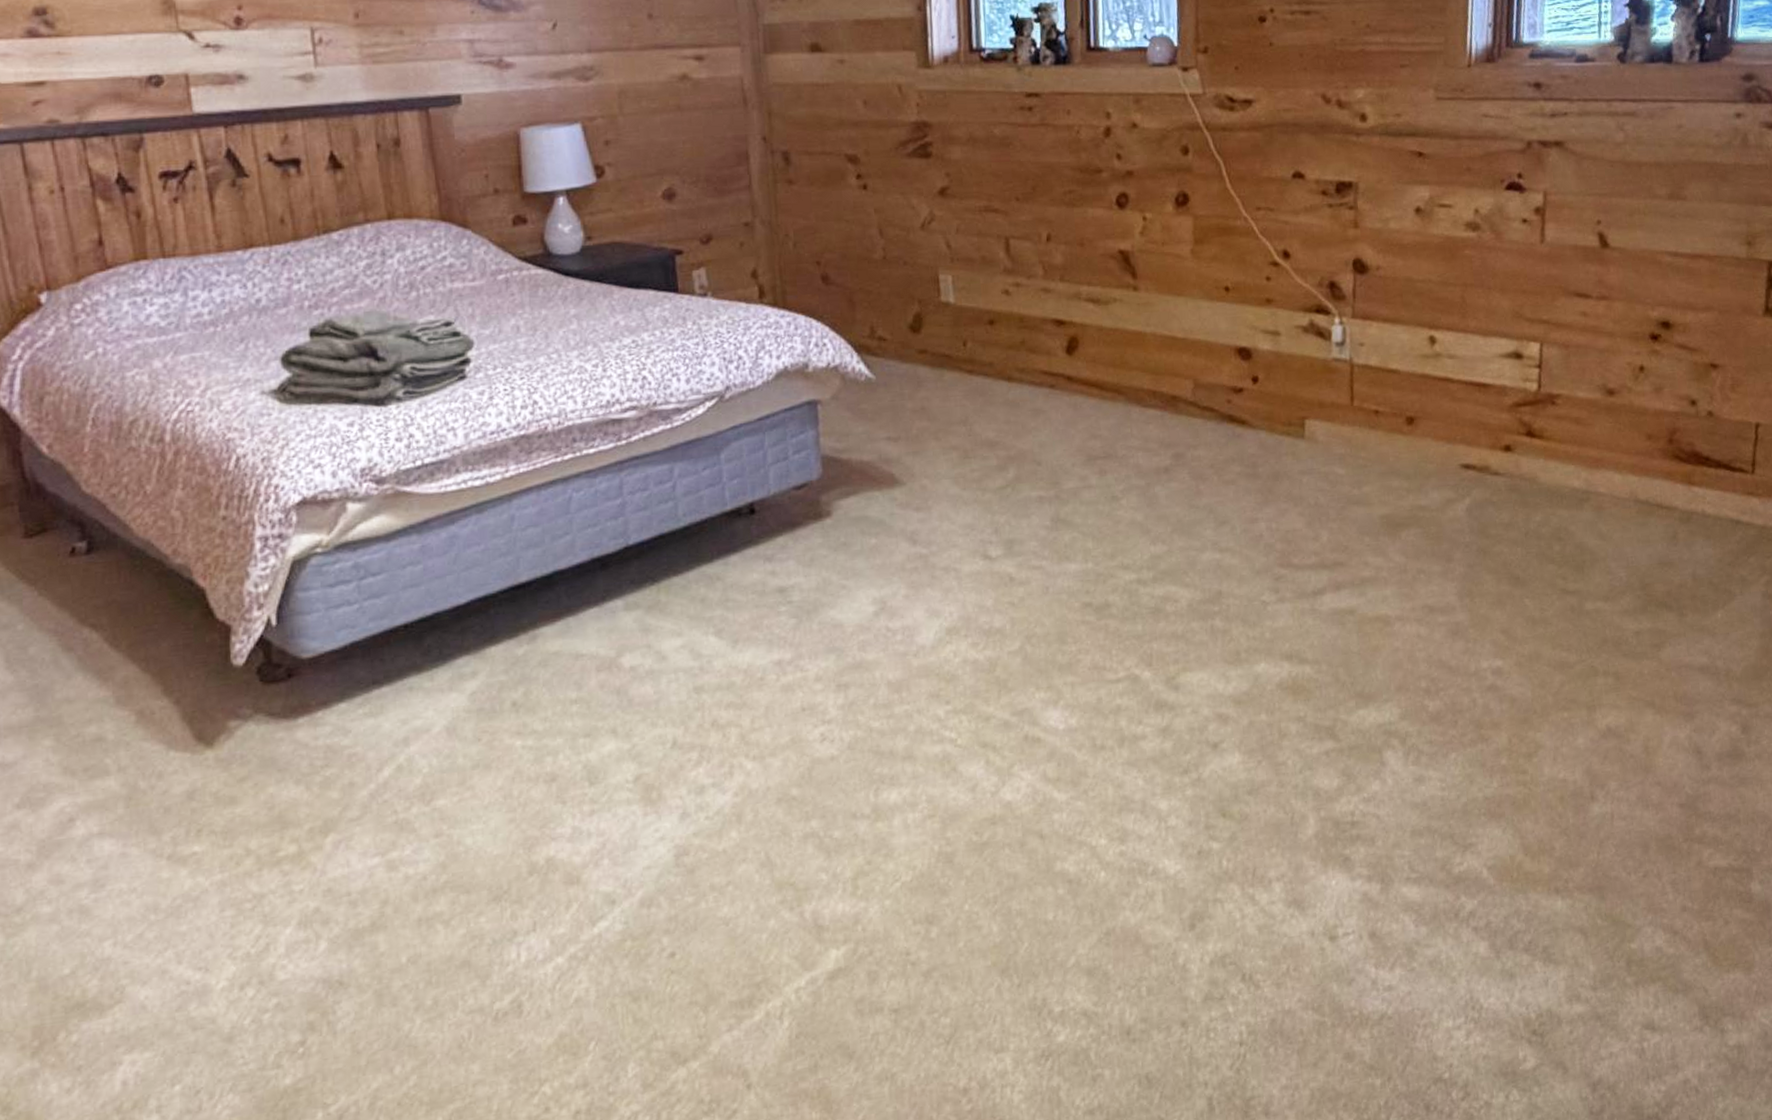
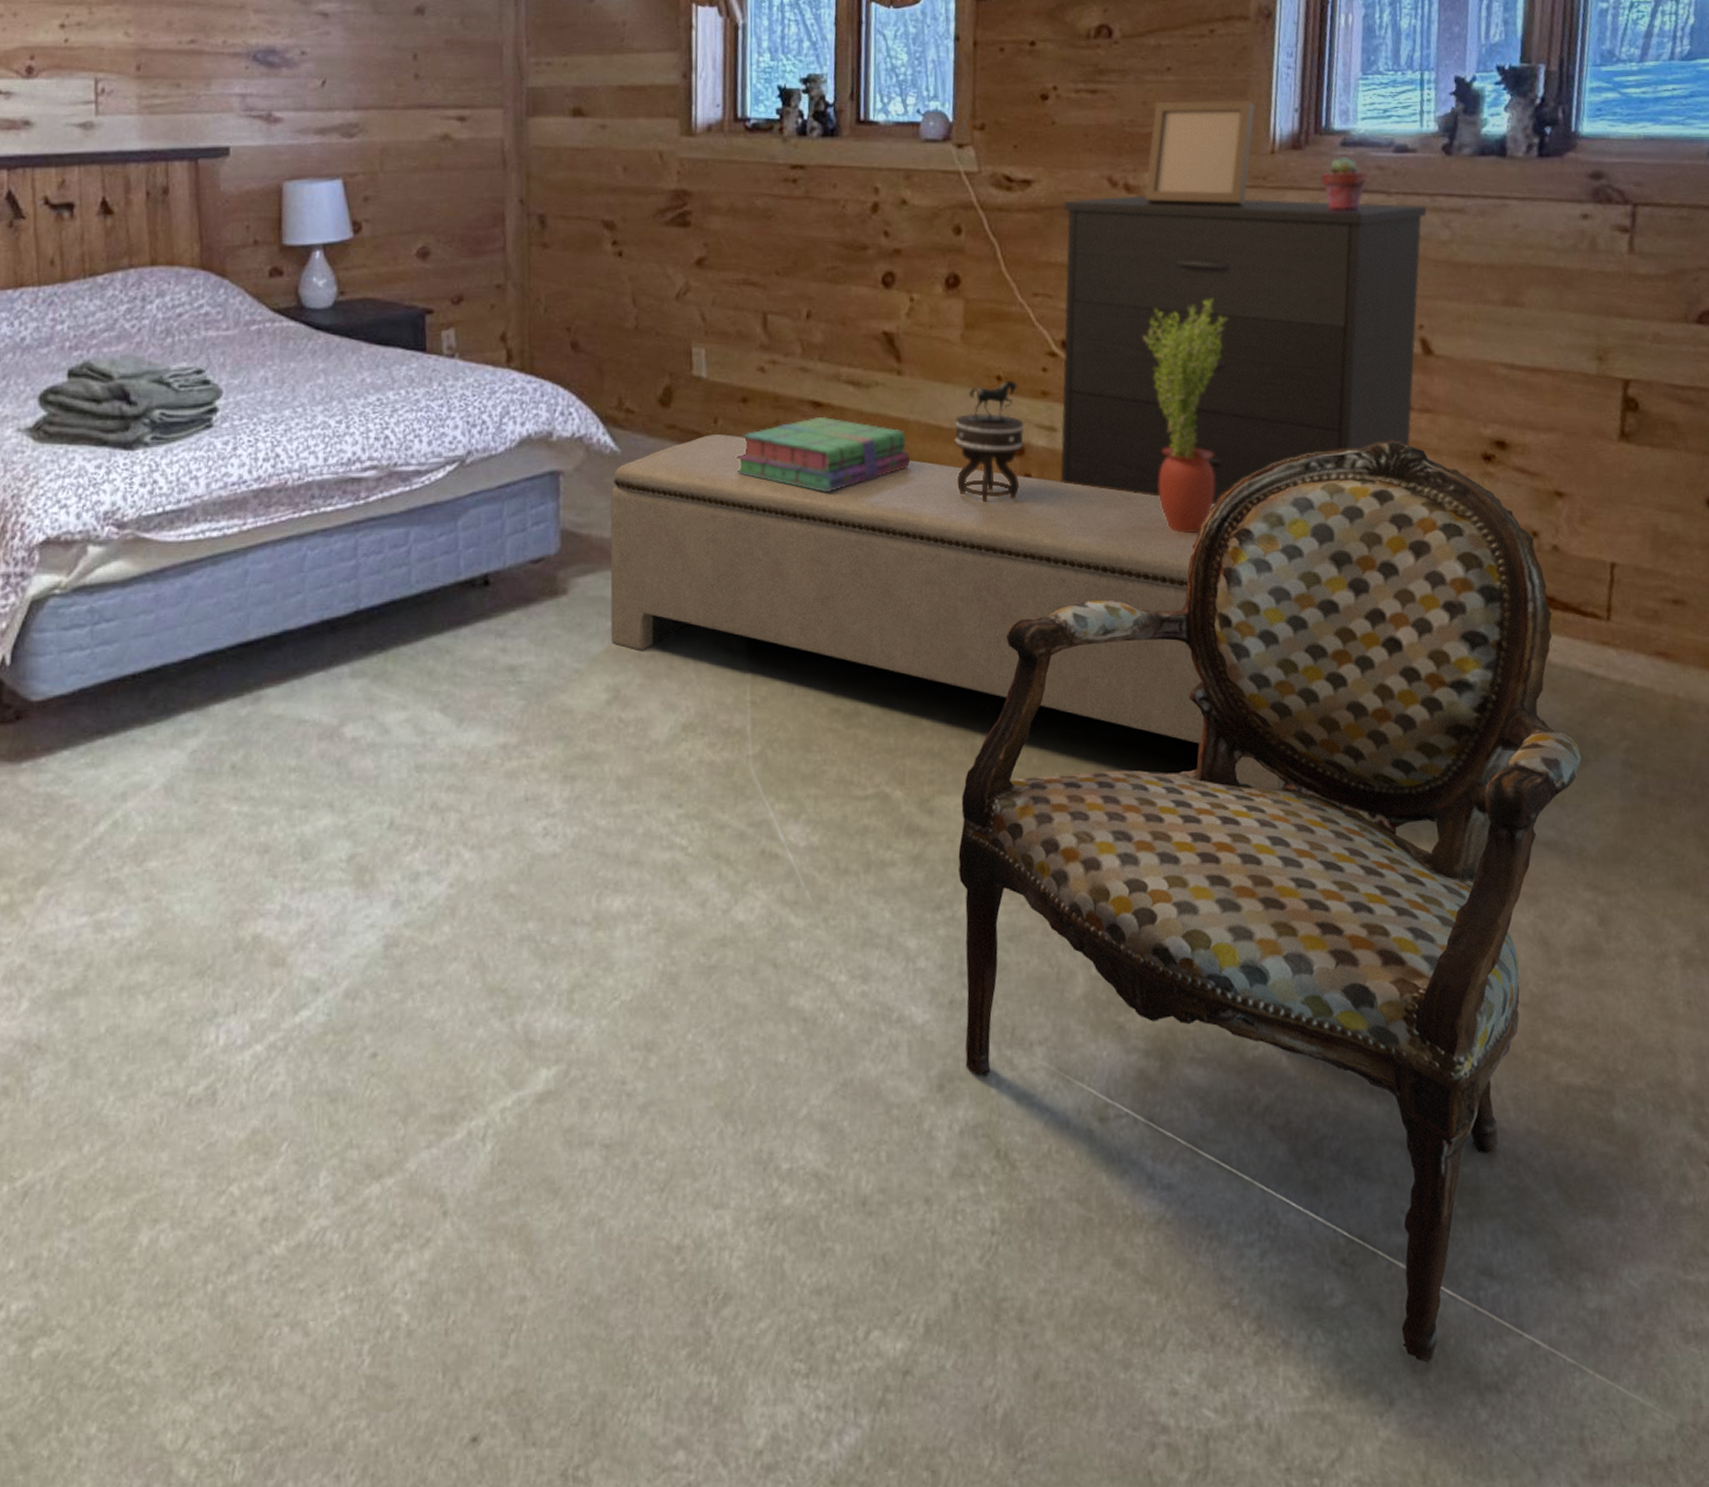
bench: none [867,356,1484,643] -> present [610,434,1285,789]
stack of books: none [986,333,1148,404] -> present [737,416,910,492]
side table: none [1188,290,1251,406] -> present [954,381,1025,503]
armchair: none [1202,327,1730,1106] -> present [958,442,1582,1365]
dresser: none [1282,110,1604,394] -> present [1060,196,1427,504]
photo frame: none [1355,16,1454,119] -> present [1144,99,1255,206]
potted plant: none [1357,205,1431,421] -> present [1144,299,1228,533]
potted succulent: none [1512,67,1553,118] -> present [1321,157,1368,210]

